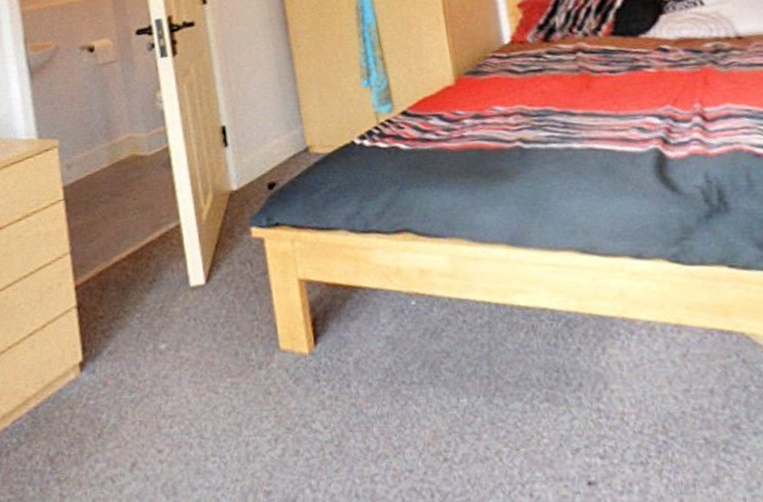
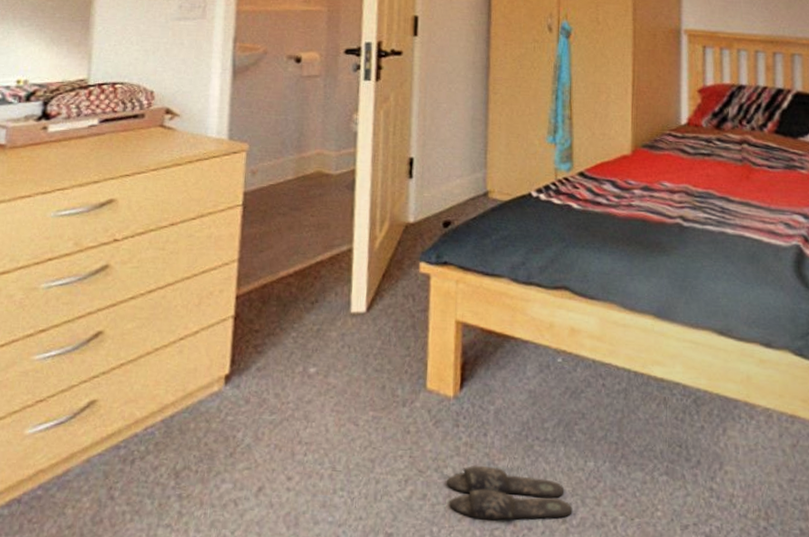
slippers: none [317,415,453,468] -> present [447,465,573,521]

